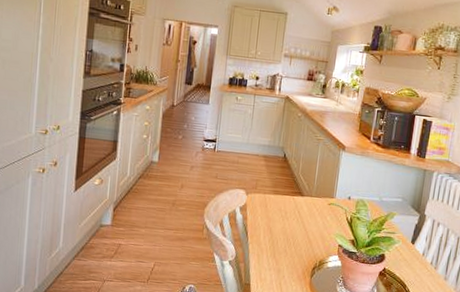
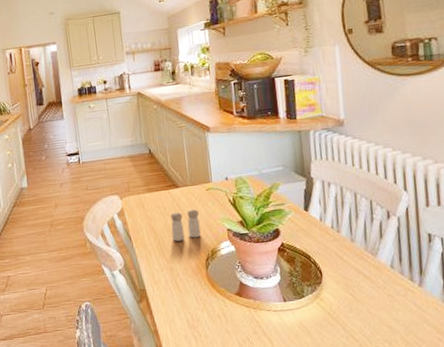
salt and pepper shaker: none [286,218,316,247] -> present [170,209,201,242]

